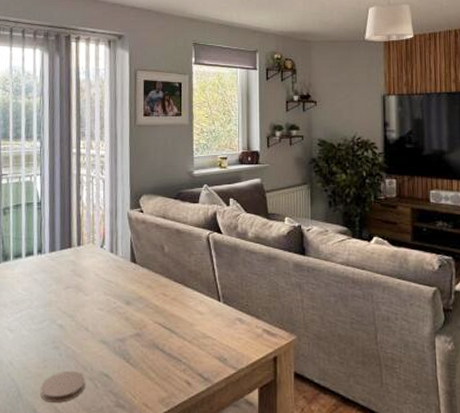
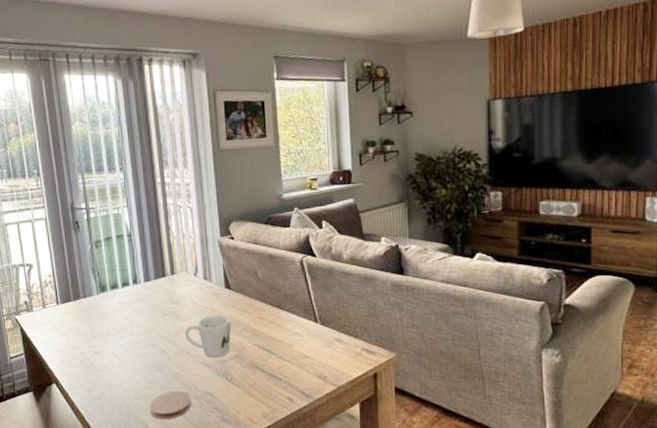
mug: none [85,289,134,335] -> present [184,315,231,358]

